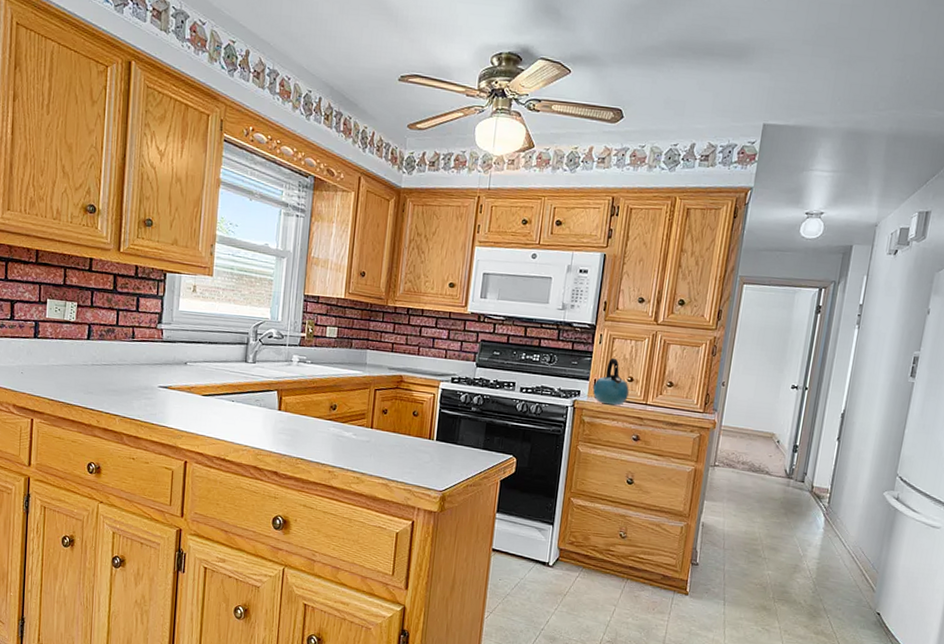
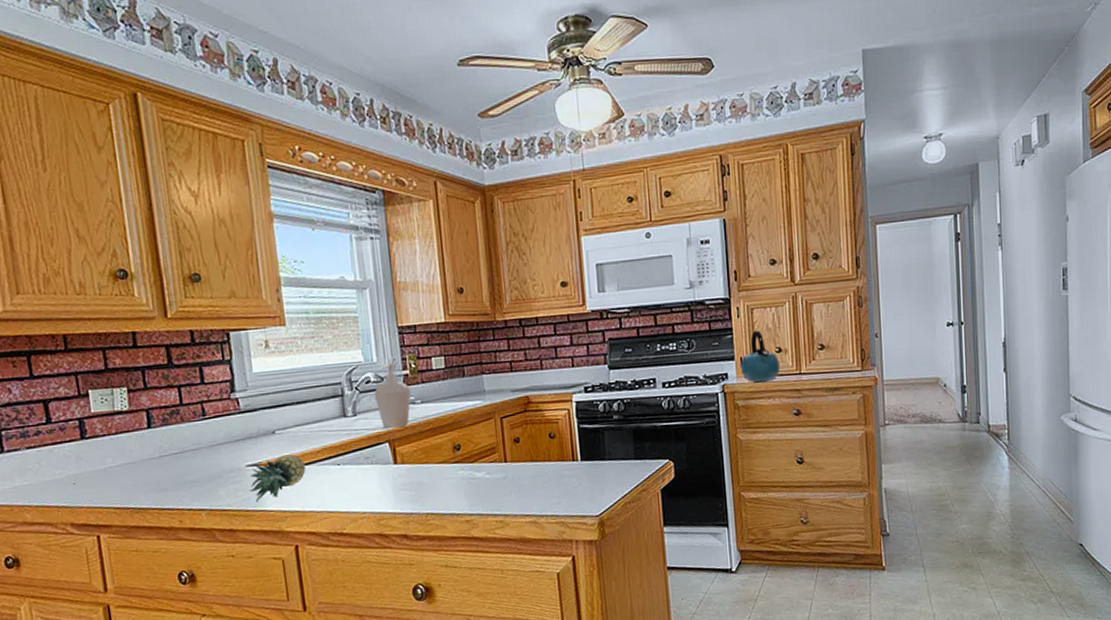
fruit: none [157,384,206,418] -> present [249,454,306,501]
soap bottle: none [273,324,304,380] -> present [374,363,411,428]

